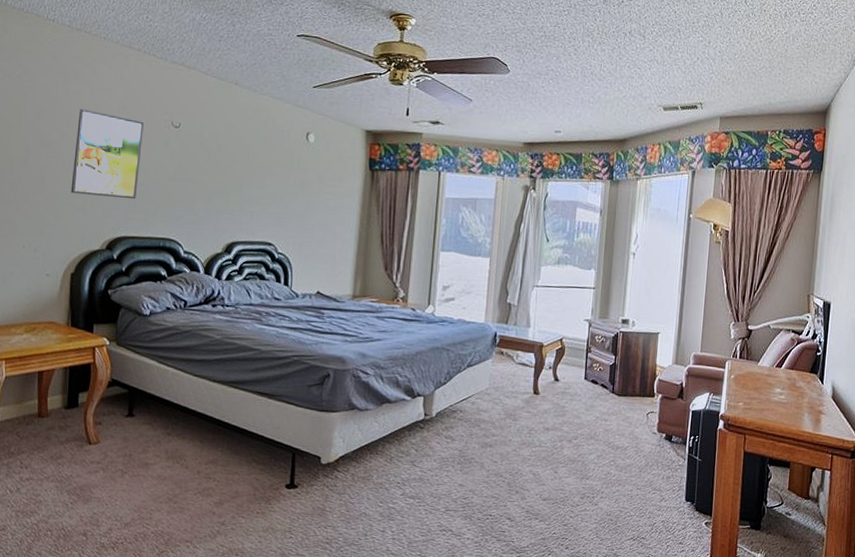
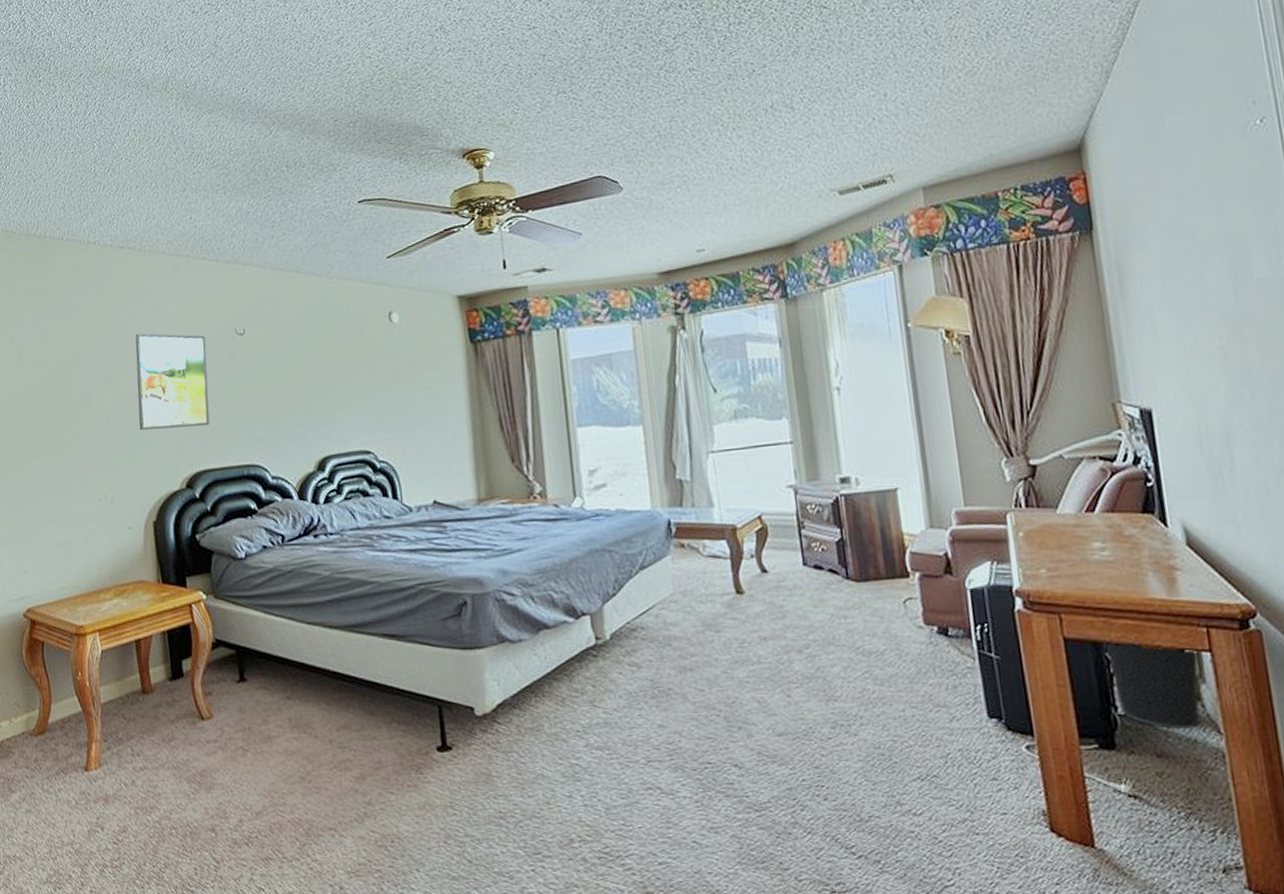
wastebasket: none [768,457,823,520] -> present [1105,642,1200,729]

